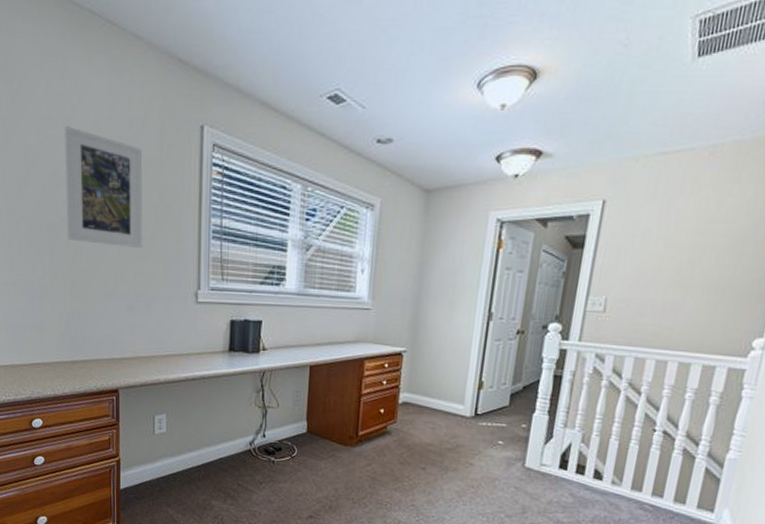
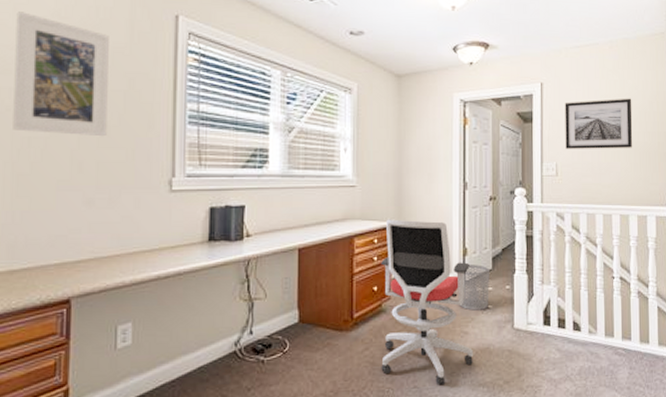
office chair: none [381,345,484,509] -> present [381,219,473,386]
waste bin: none [467,399,506,445] -> present [458,264,490,311]
wall art: none [621,221,728,285] -> present [565,98,633,149]

